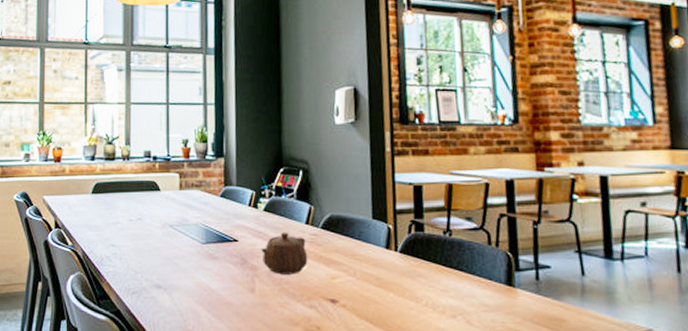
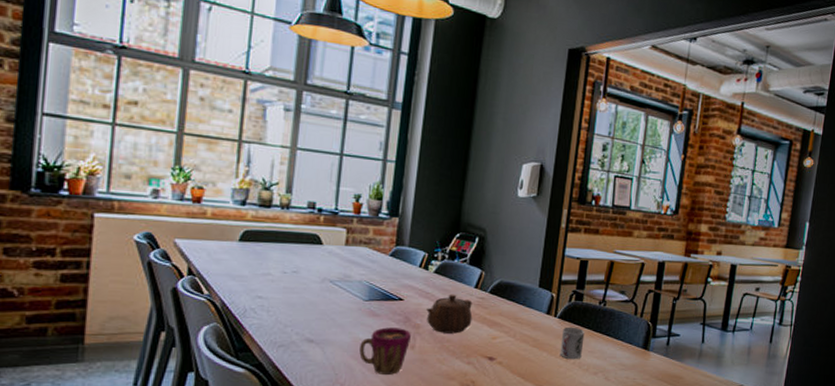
cup: none [203,270,251,320] -> present [359,327,412,375]
cup: none [406,262,434,301] -> present [560,326,585,360]

